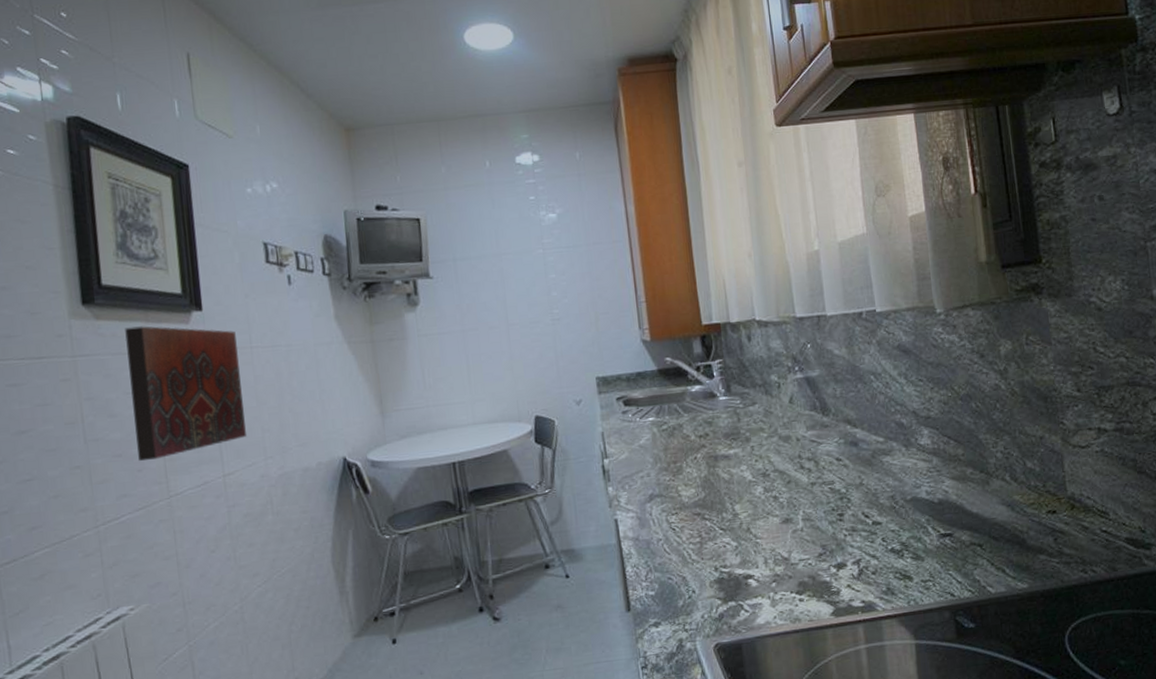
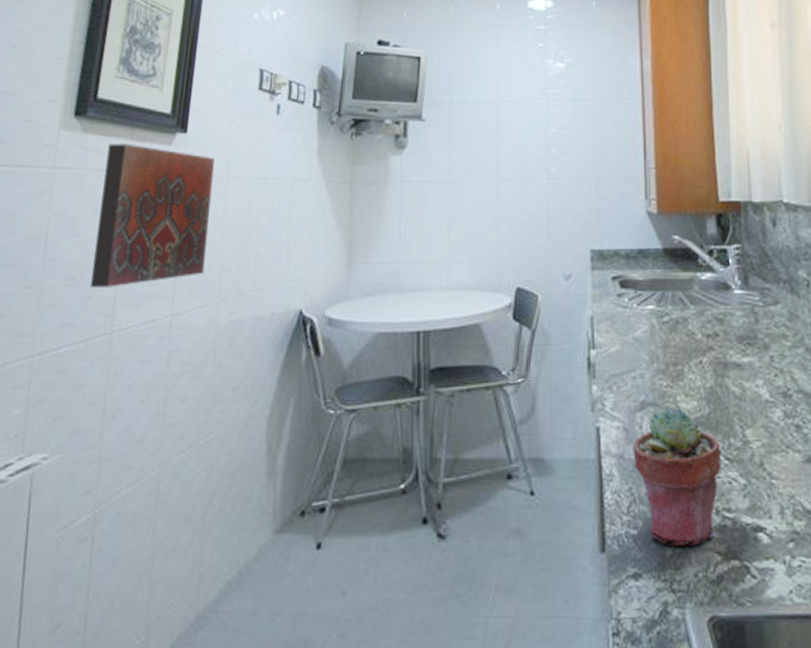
potted succulent: none [645,495,717,599] -> present [633,407,721,546]

